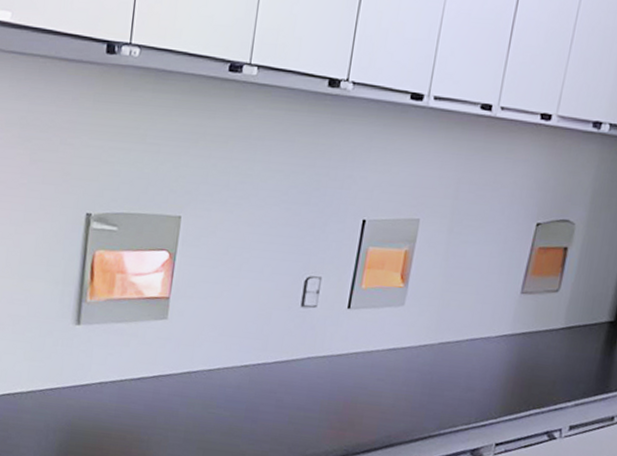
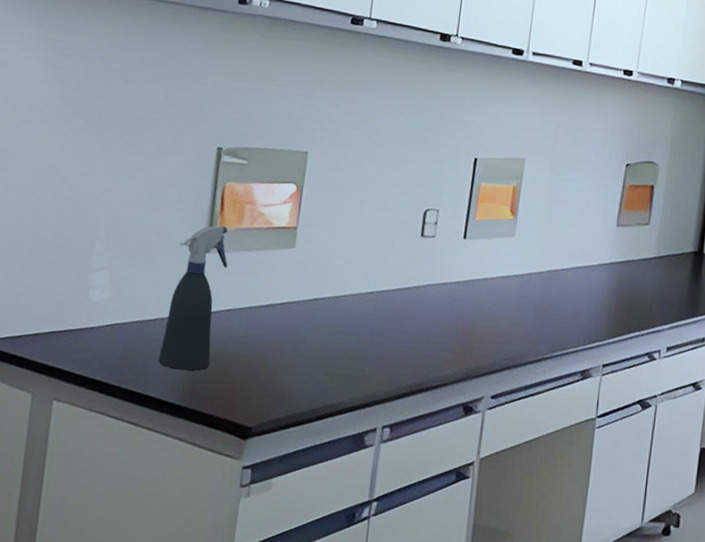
spray bottle: none [31,296,99,443] -> present [158,225,228,371]

